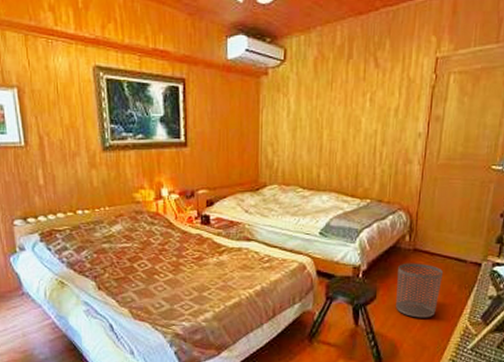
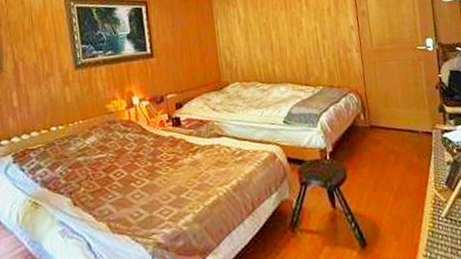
waste bin: present [396,263,443,318] -> none [360,138,404,193]

